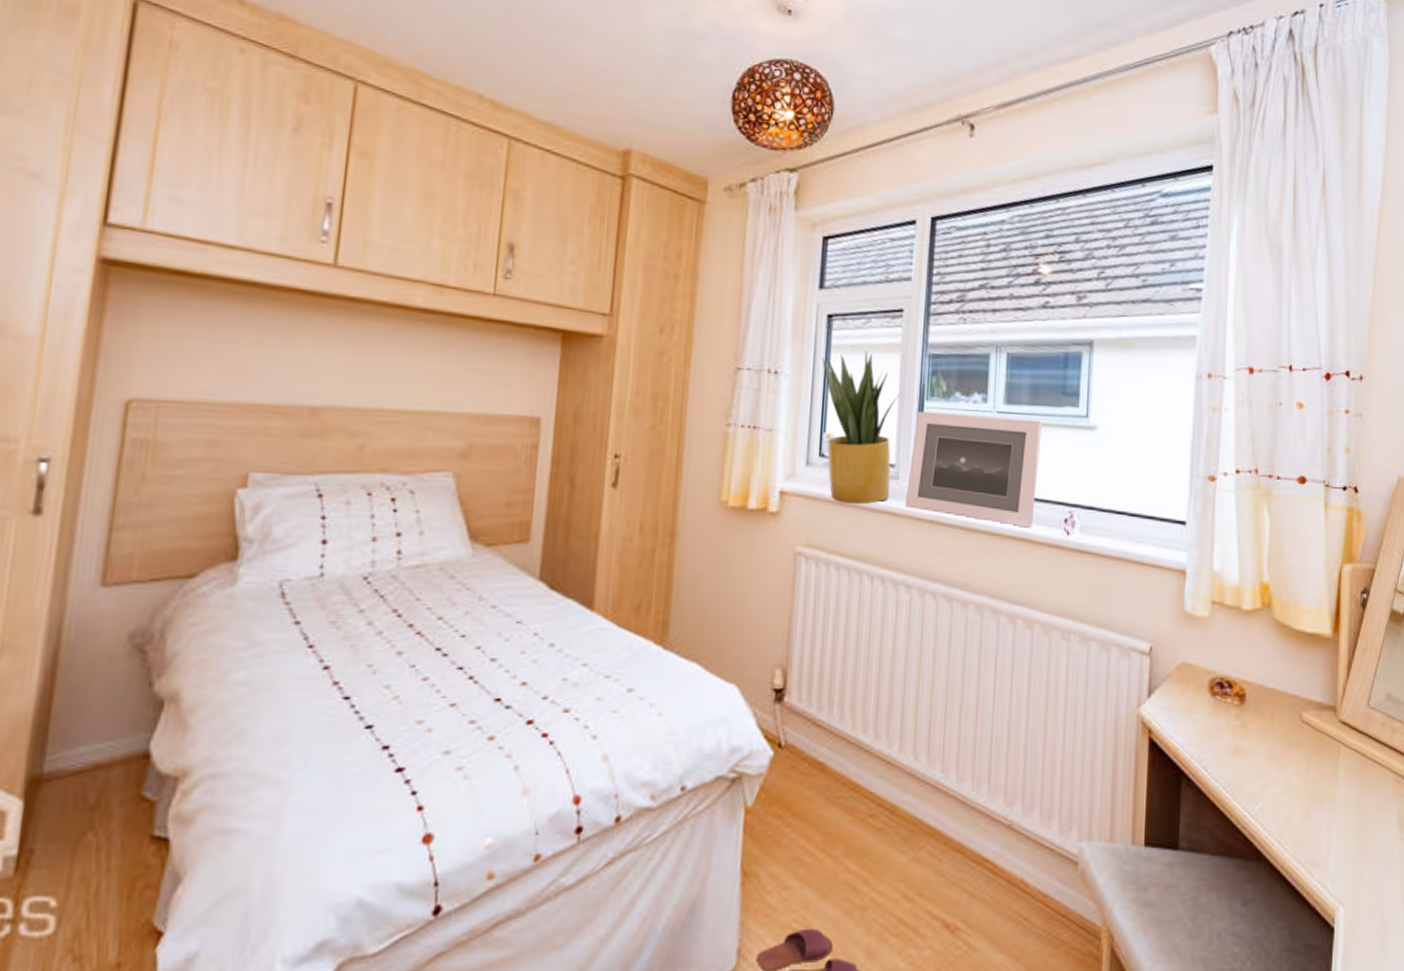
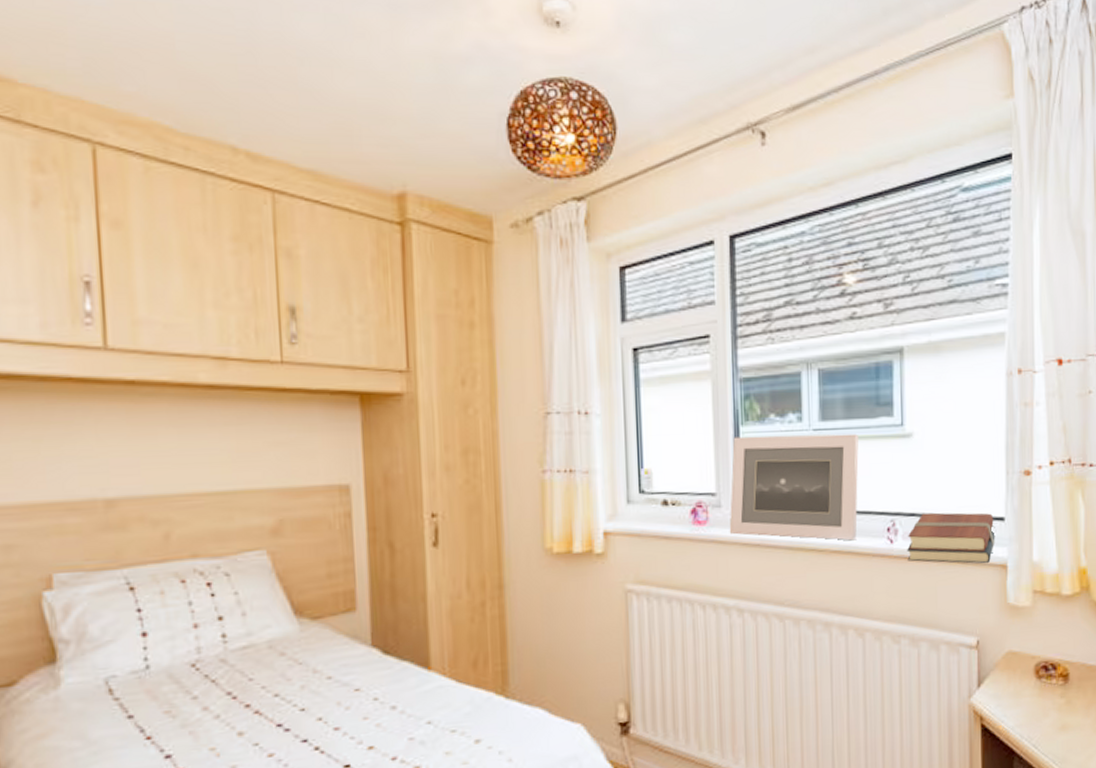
planter: present [822,351,901,505] -> none [632,382,715,538]
books: none [1083,508,1177,568] -> present [907,512,997,564]

